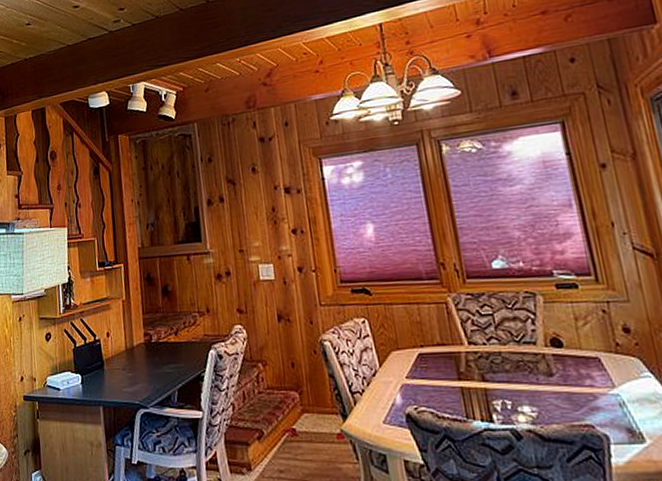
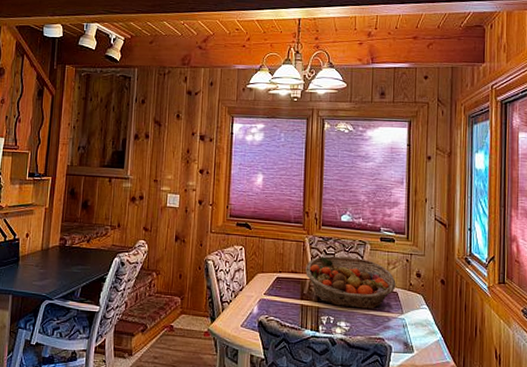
fruit basket: none [456,315,595,386] -> present [305,255,396,309]

